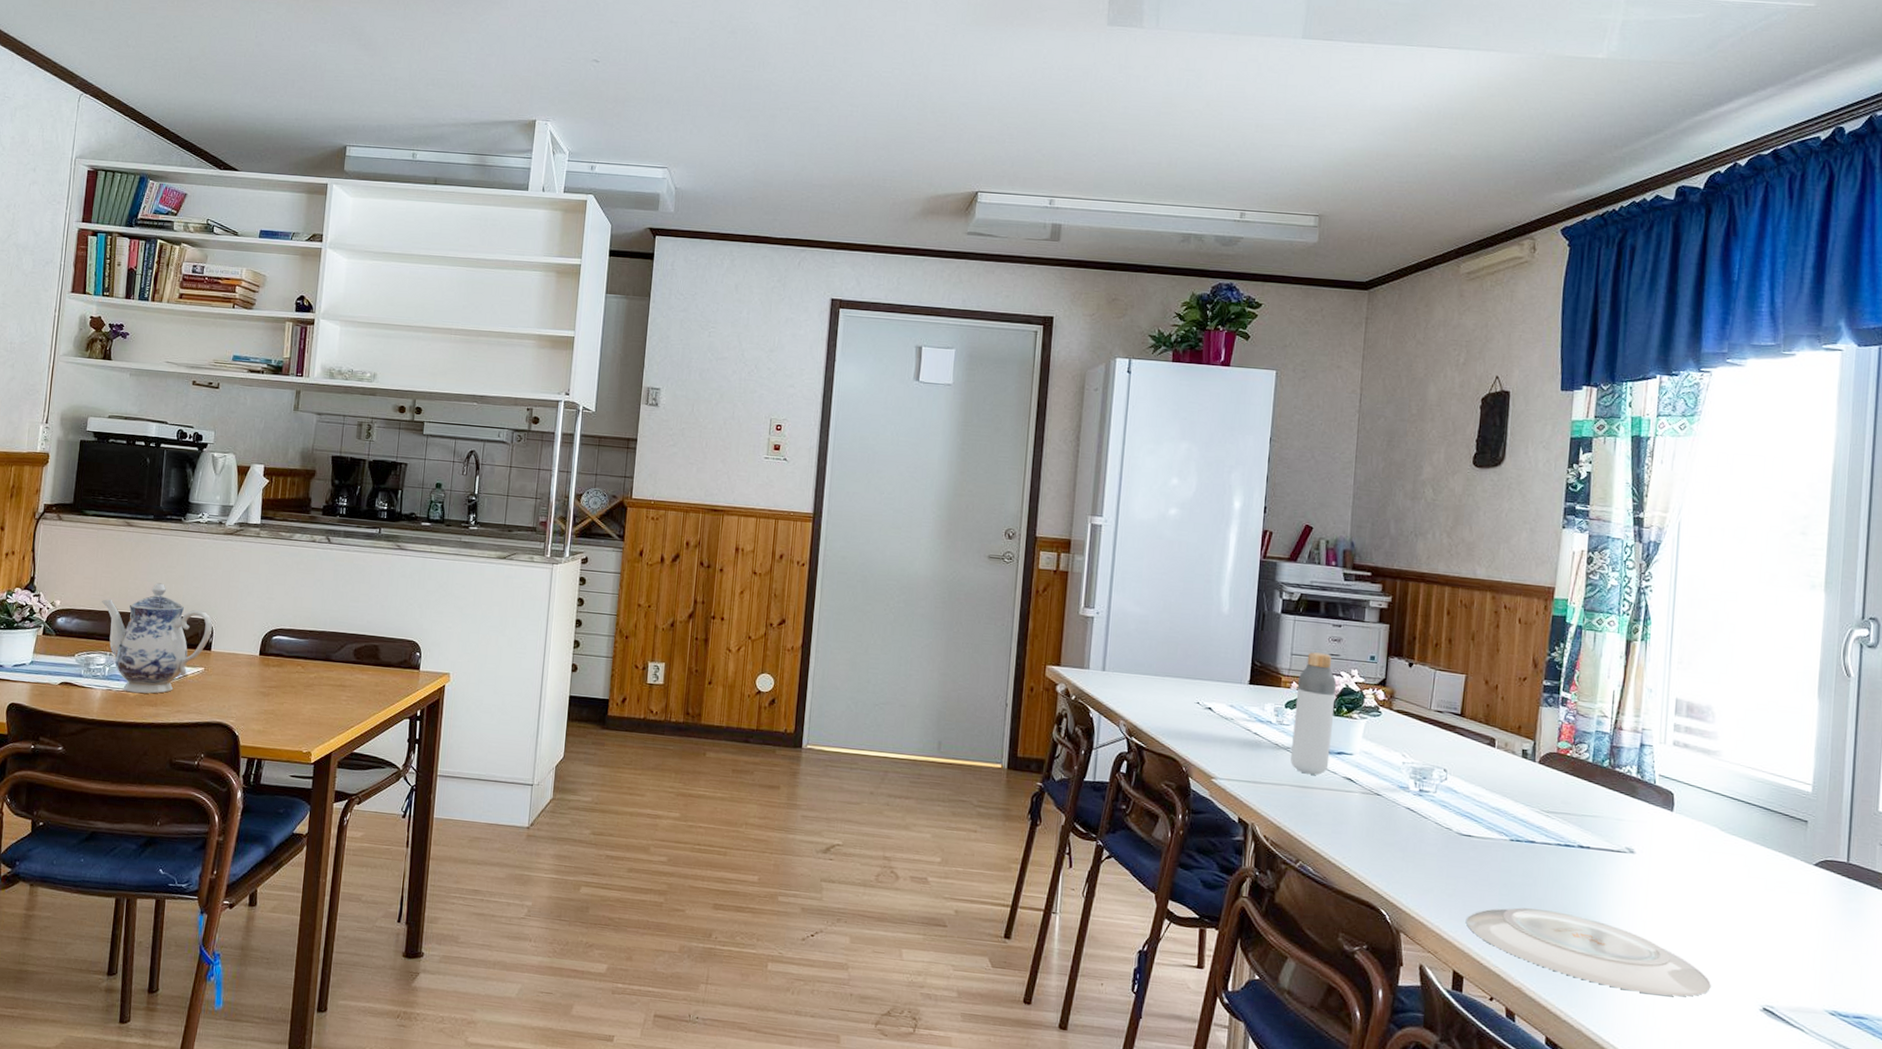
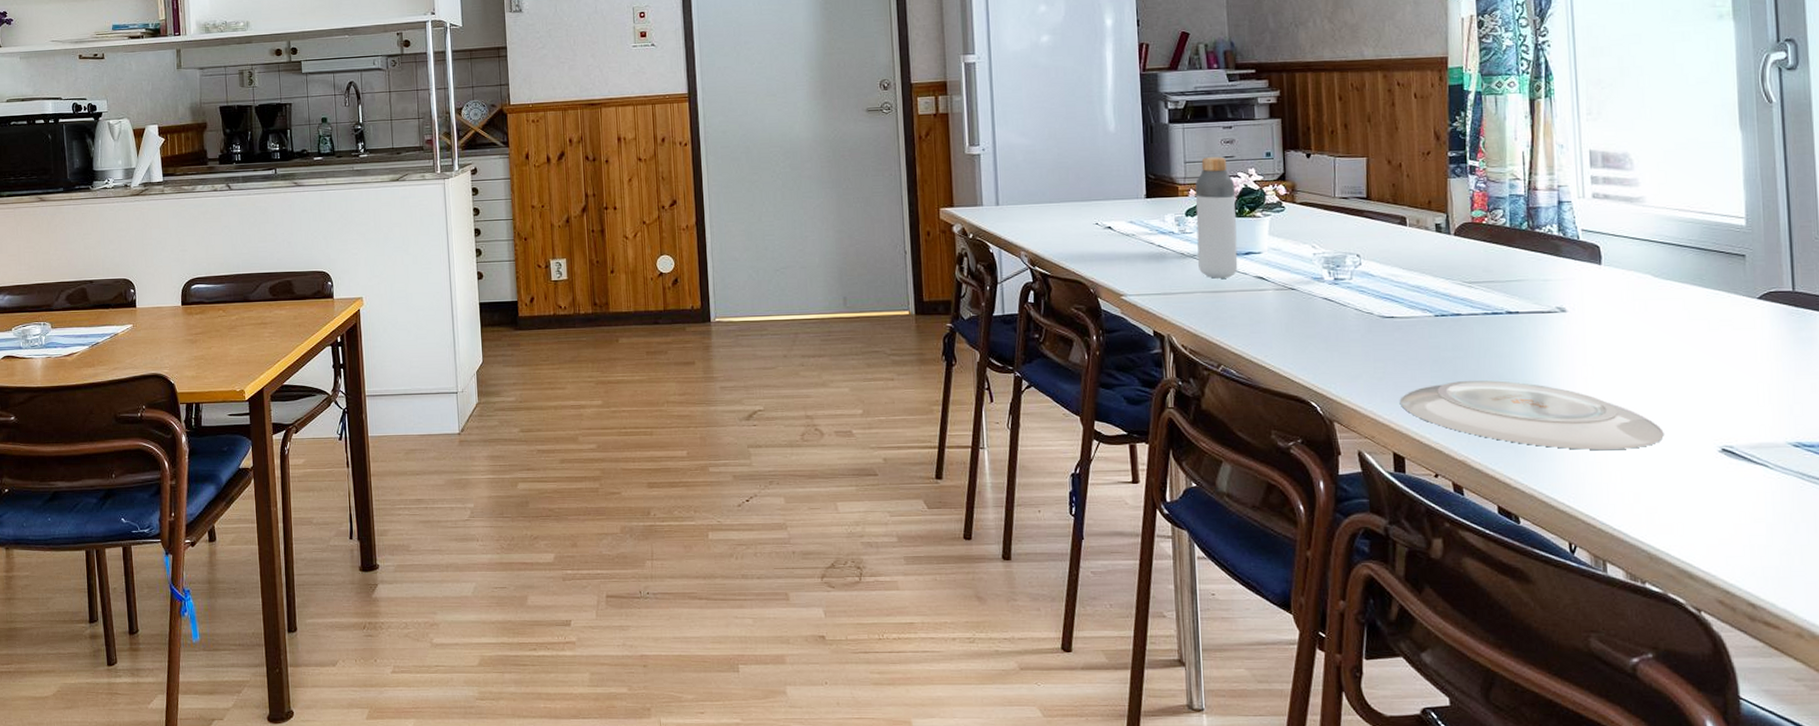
teapot: present [102,583,213,694] -> none [28,250,135,357]

